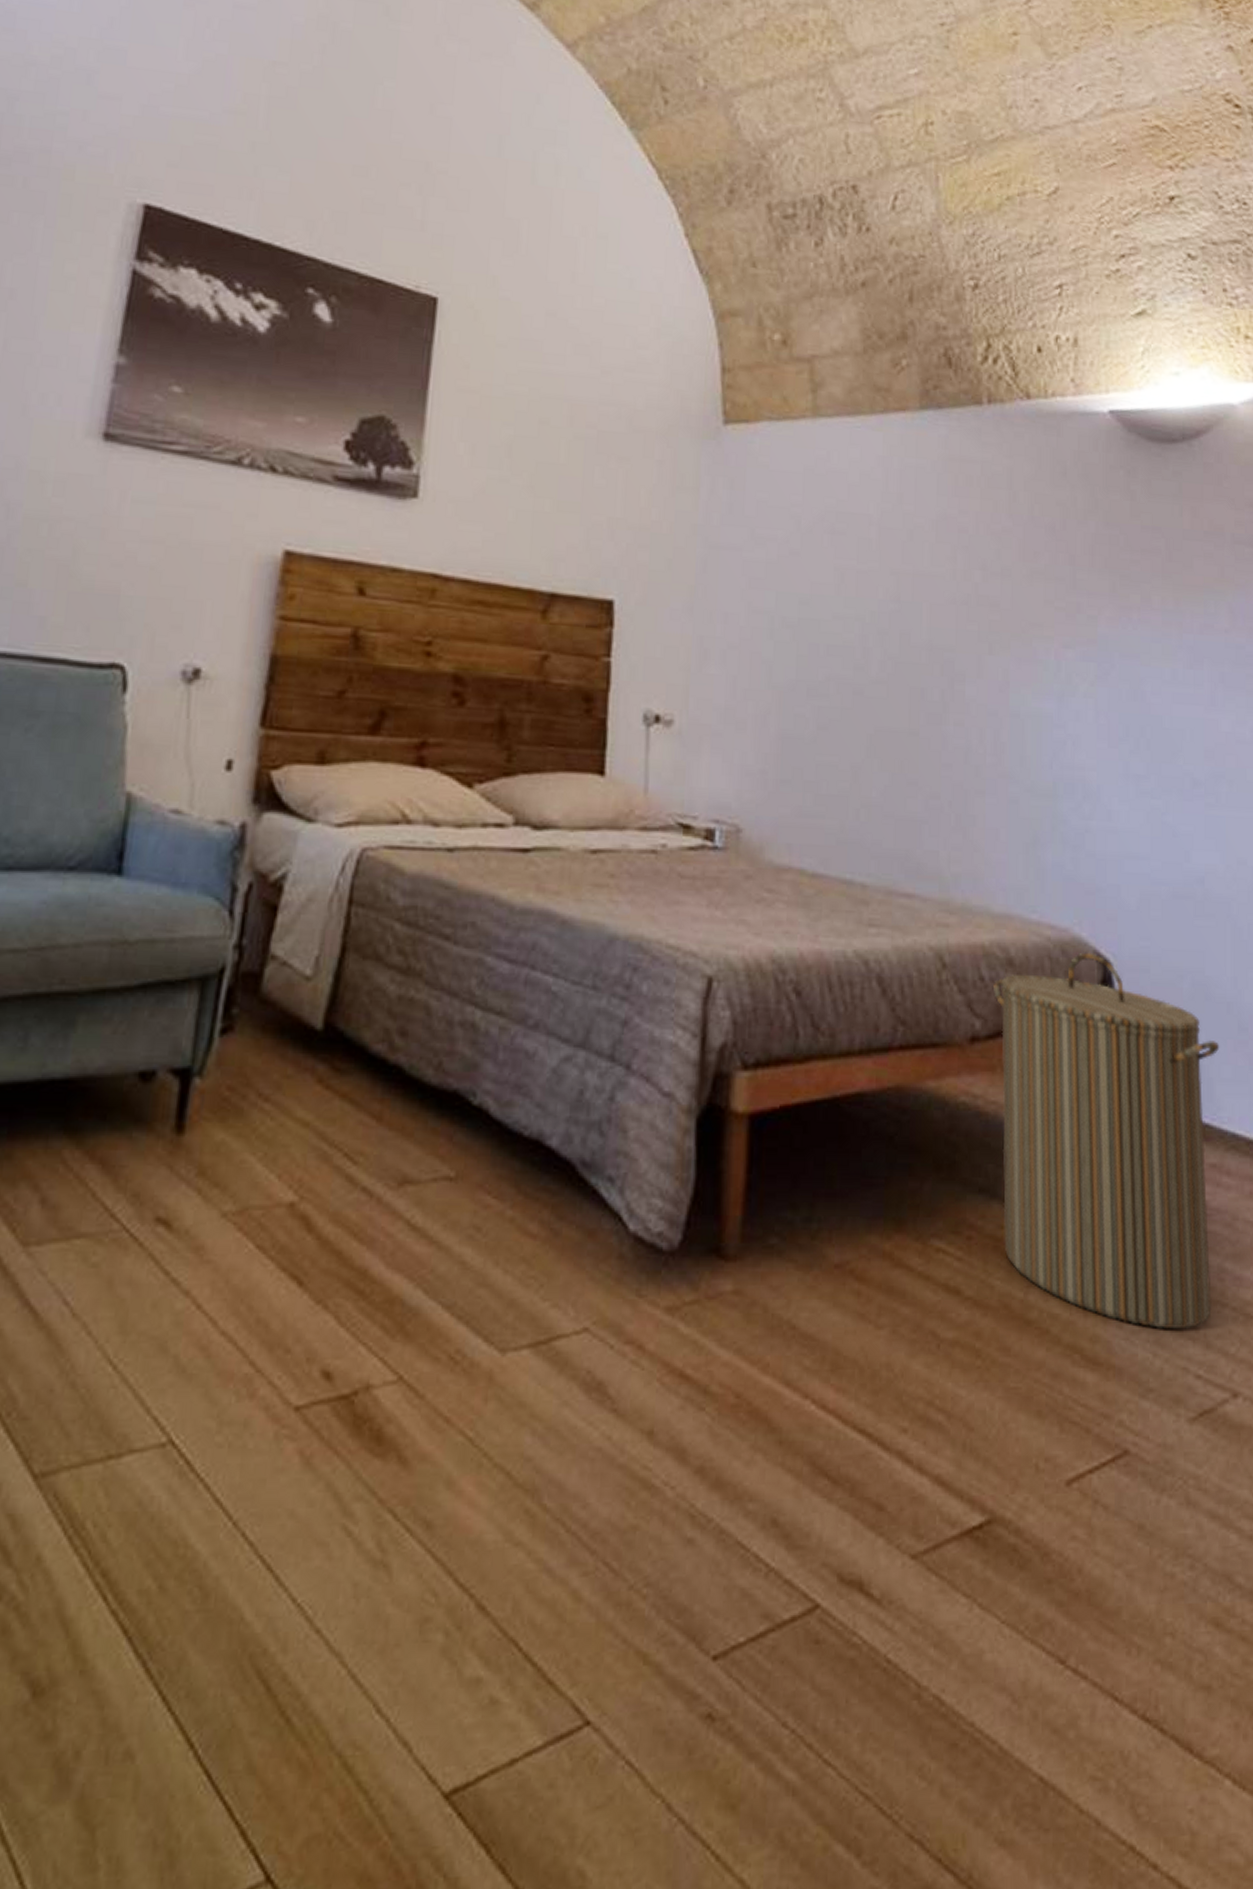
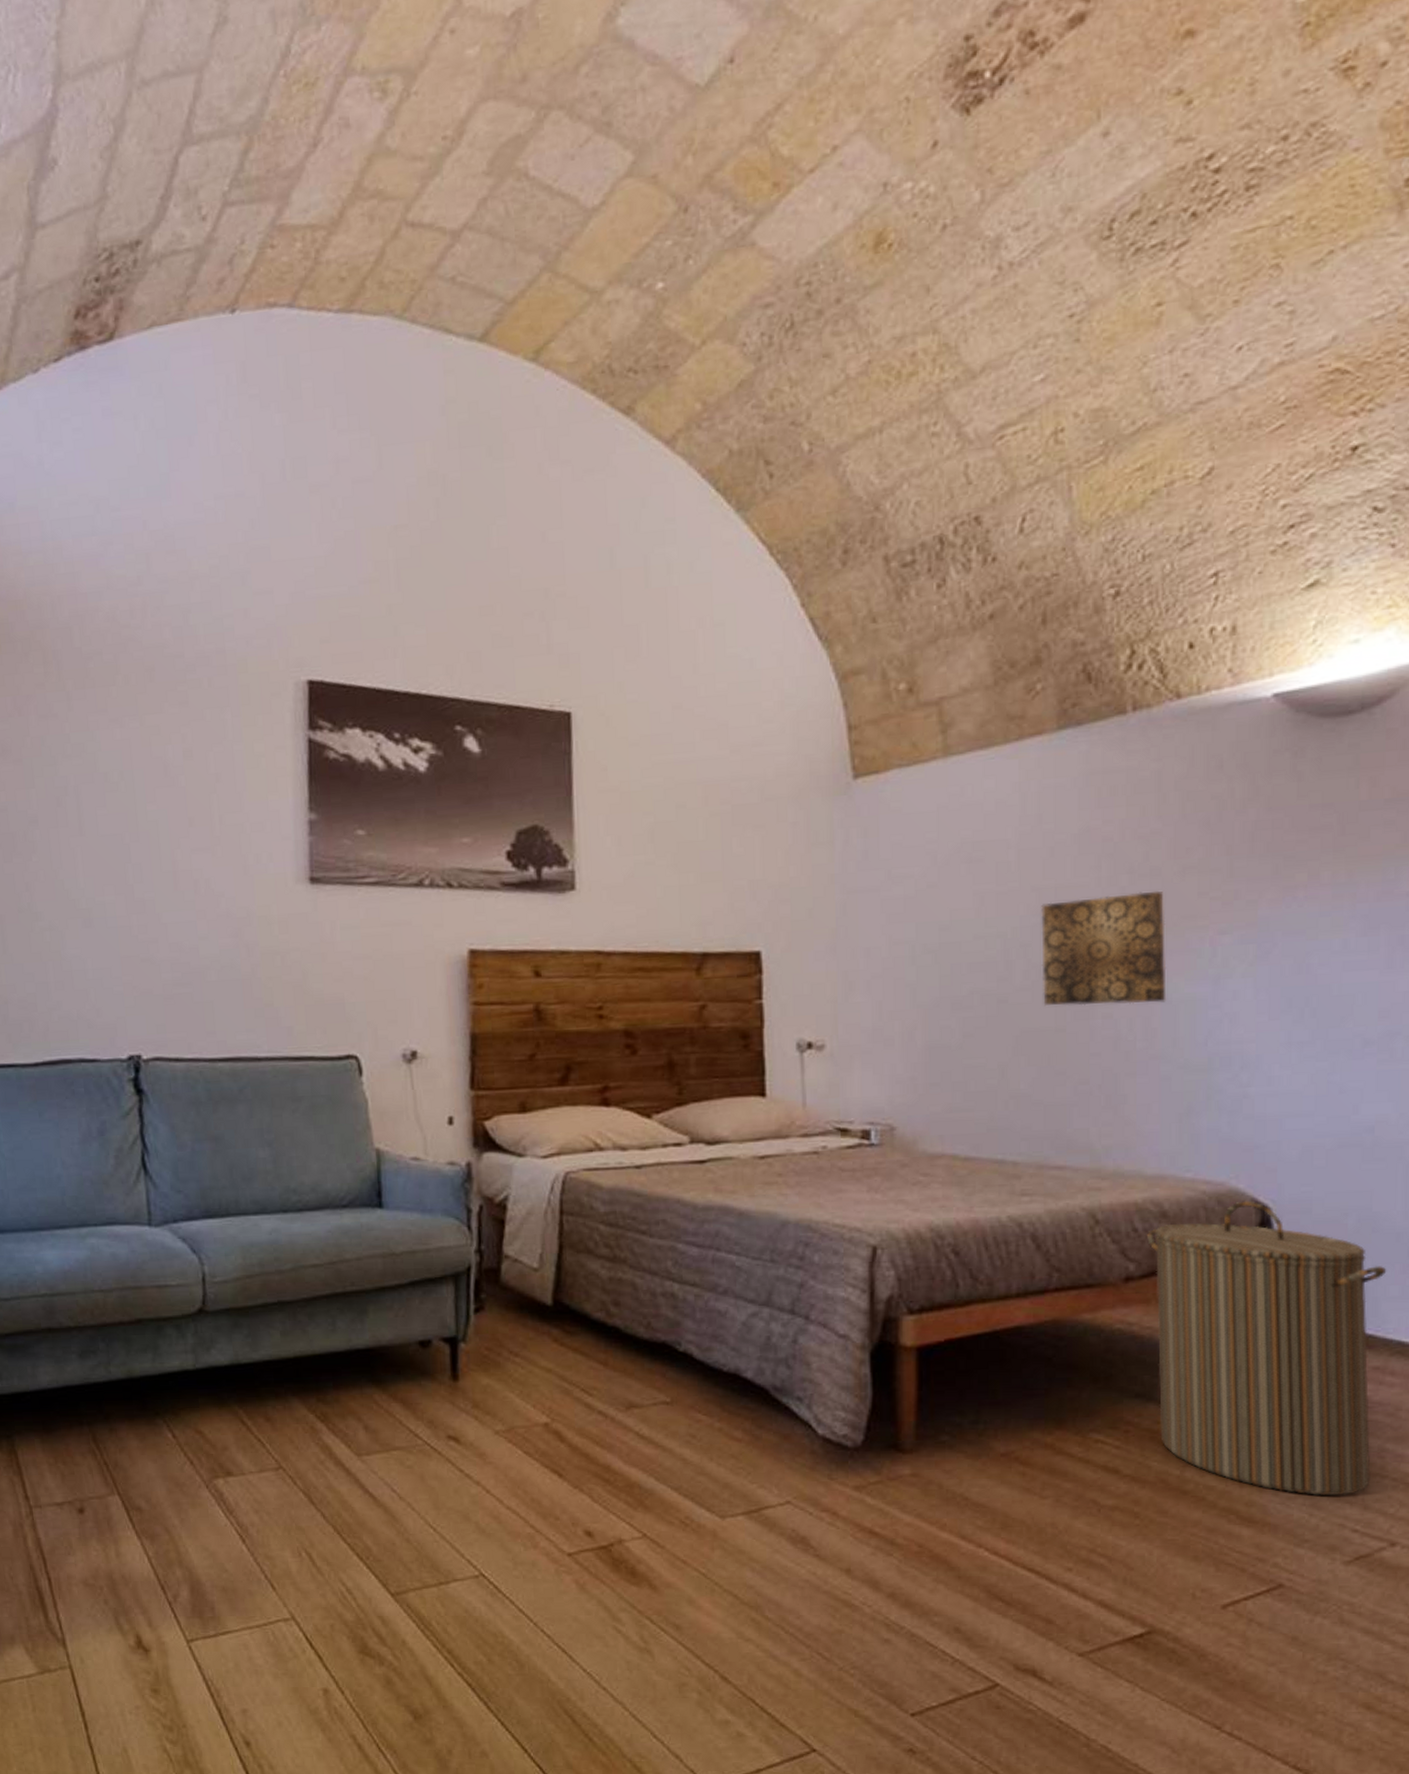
wall art: none [897,589,1015,715] -> present [1041,890,1167,1007]

